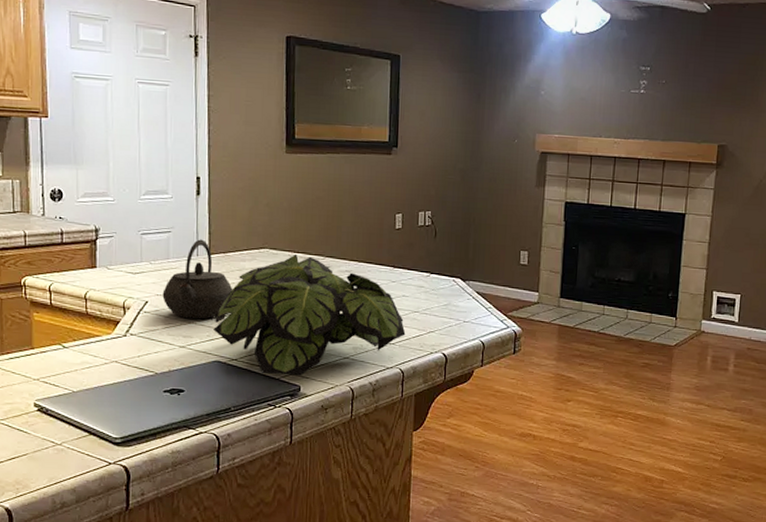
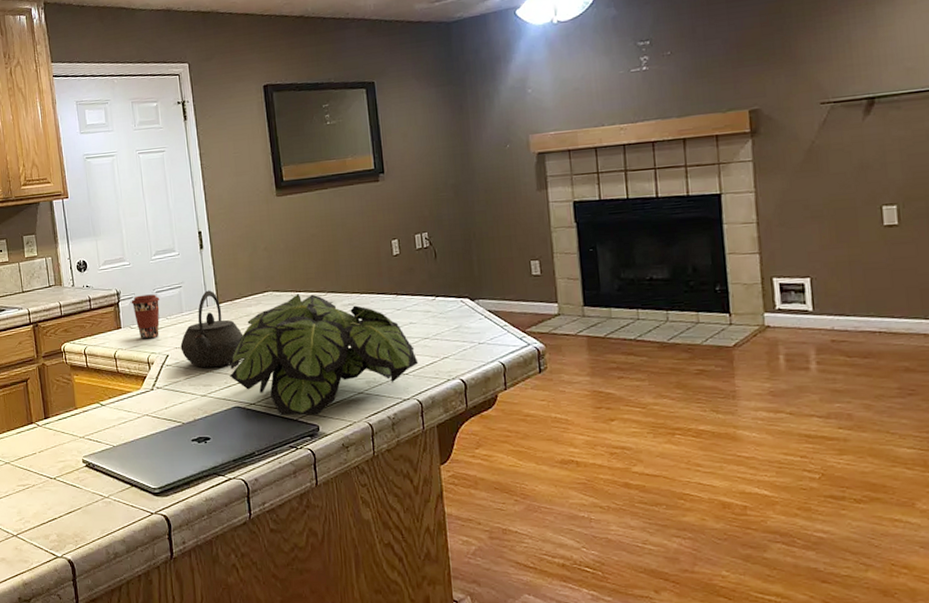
coffee cup: none [111,235,145,283] -> present [131,294,160,339]

